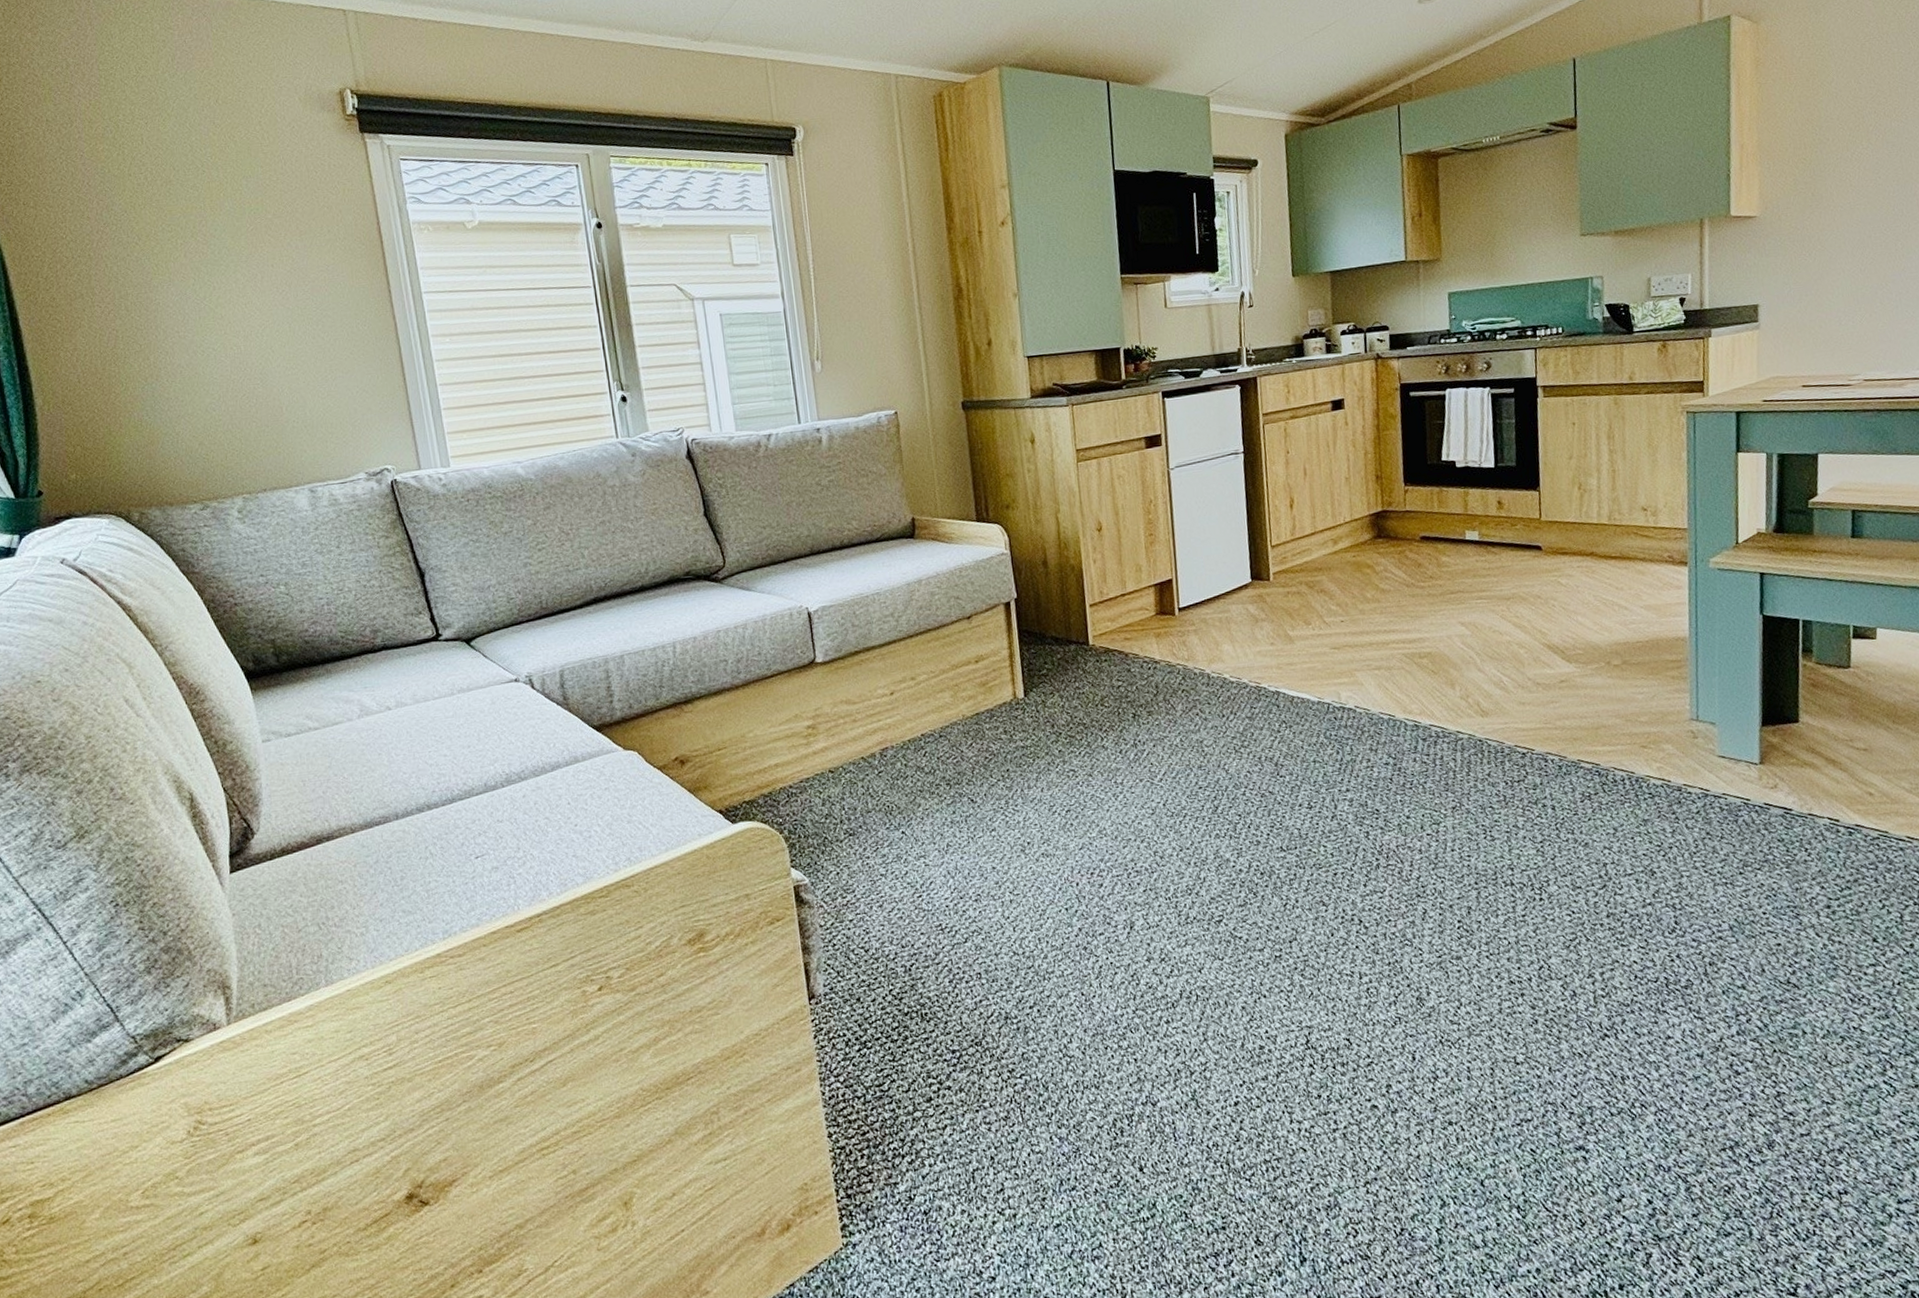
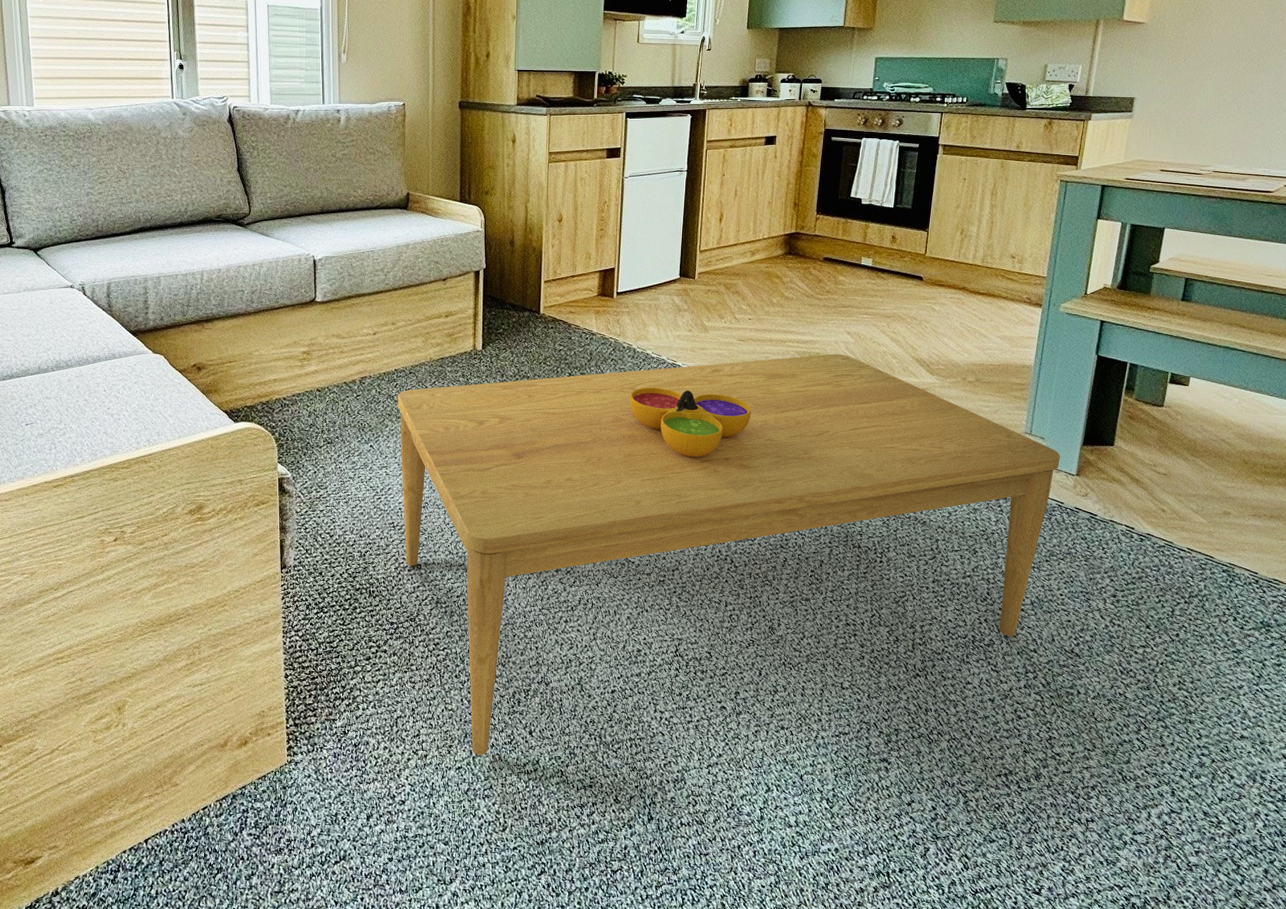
coffee table: none [929,650,1738,1207] -> present [398,354,1060,756]
decorative bowl: none [1210,716,1360,798] -> present [629,387,752,457]

